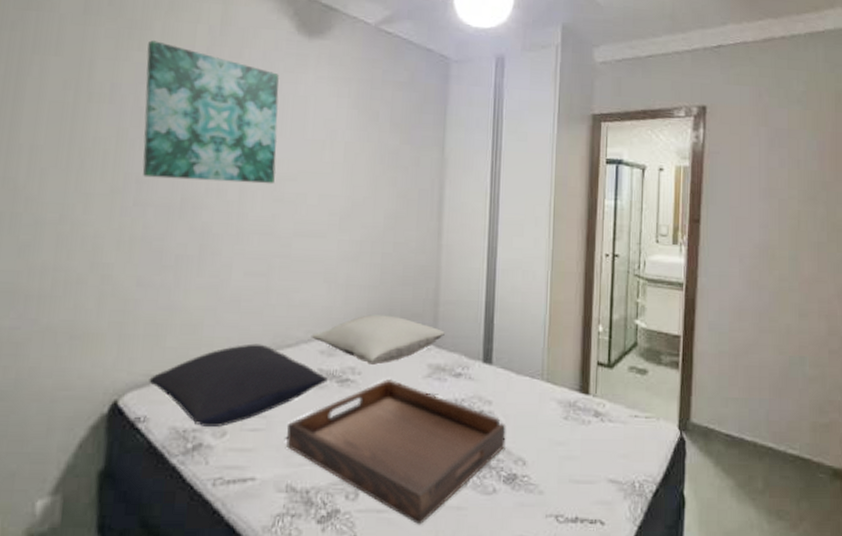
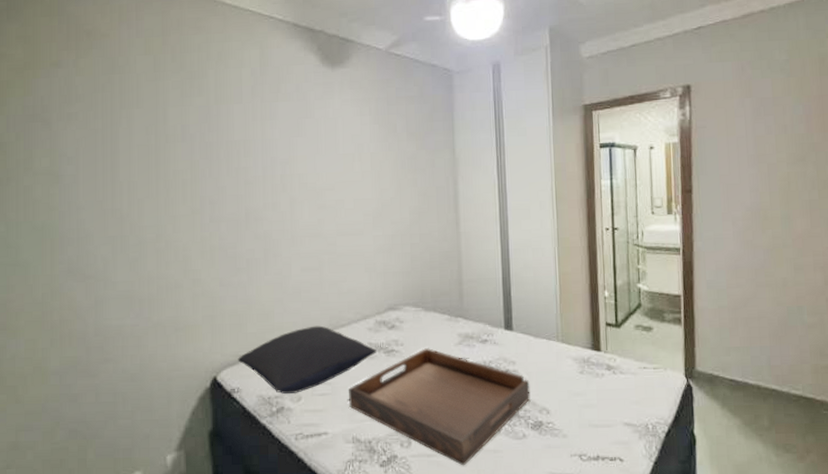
wall art: present [142,40,279,184] -> none [206,86,317,199]
pillow: present [311,315,445,366] -> none [359,295,470,338]

